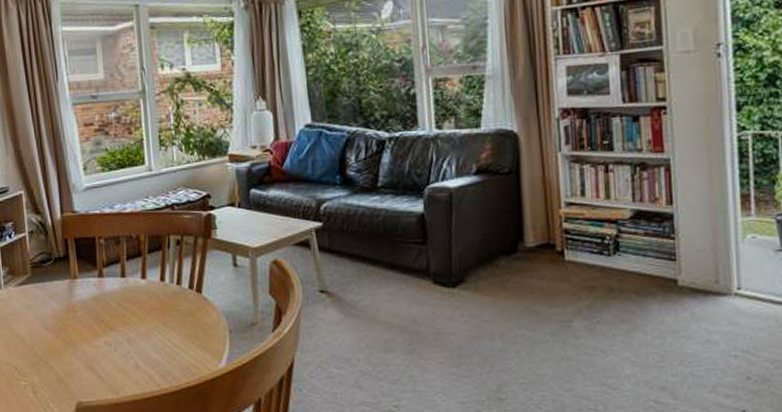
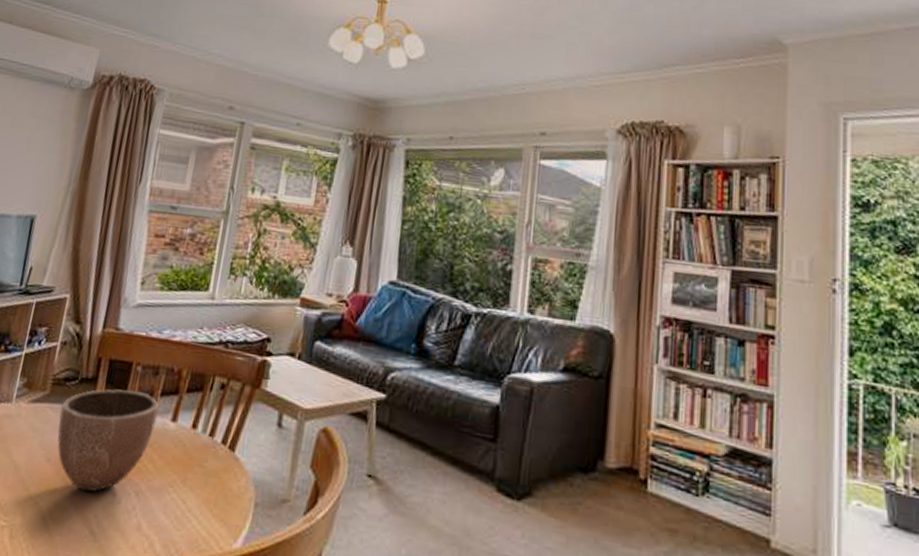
decorative bowl: none [44,259,129,347] -> present [57,389,159,492]

